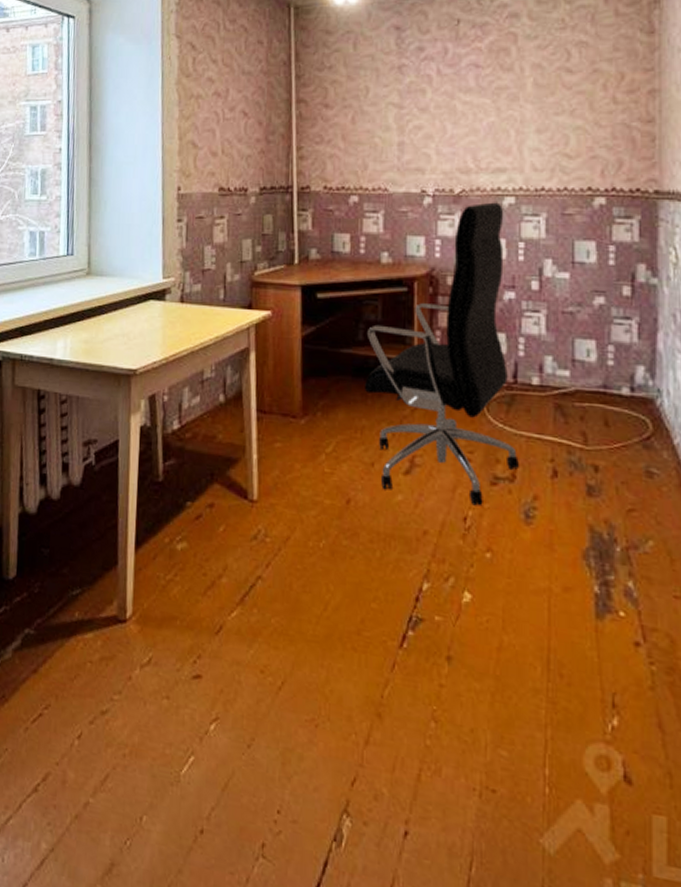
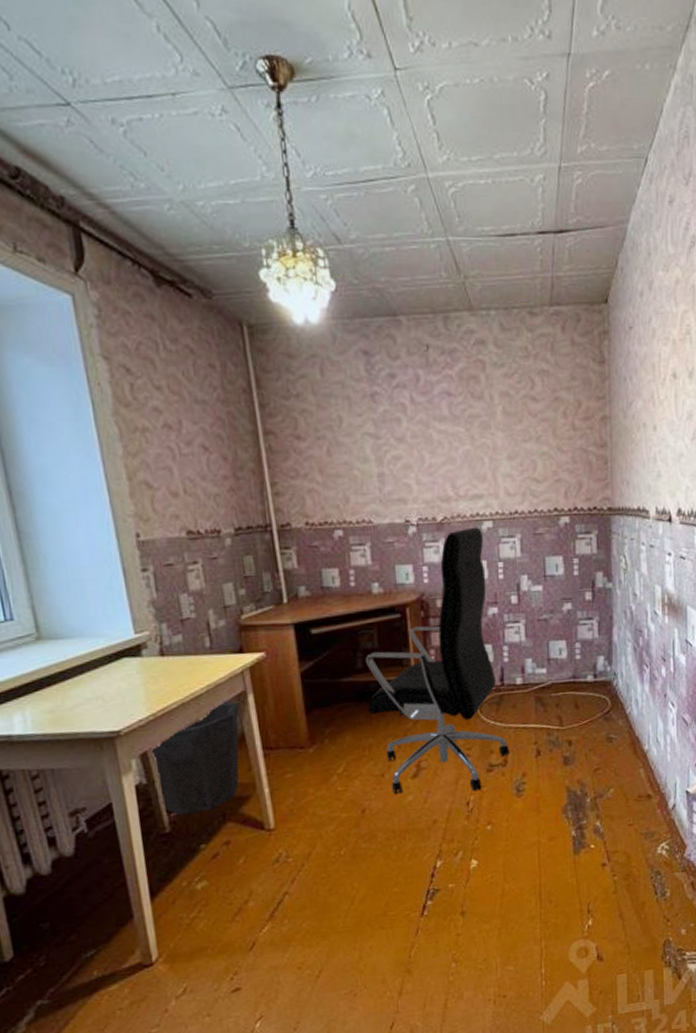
waste bin: none [159,355,241,467] -> present [152,701,240,816]

